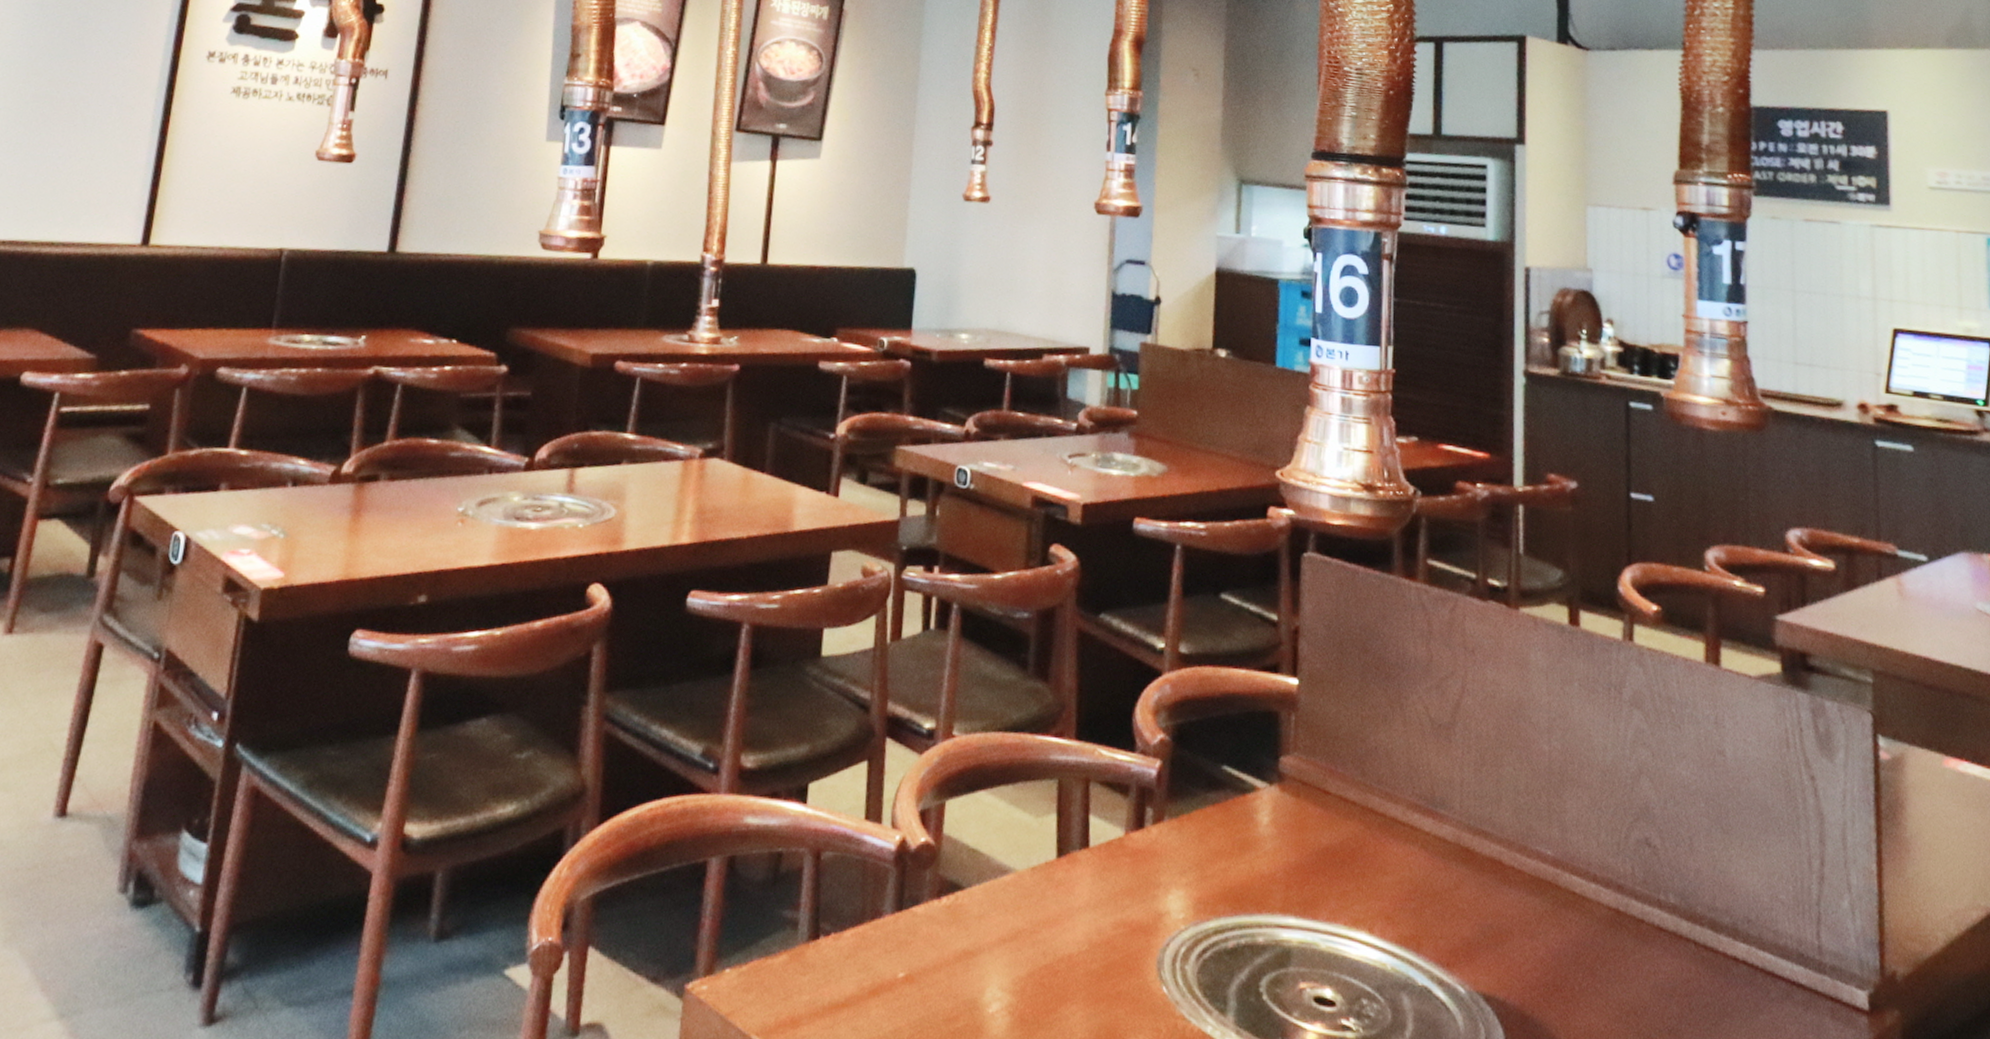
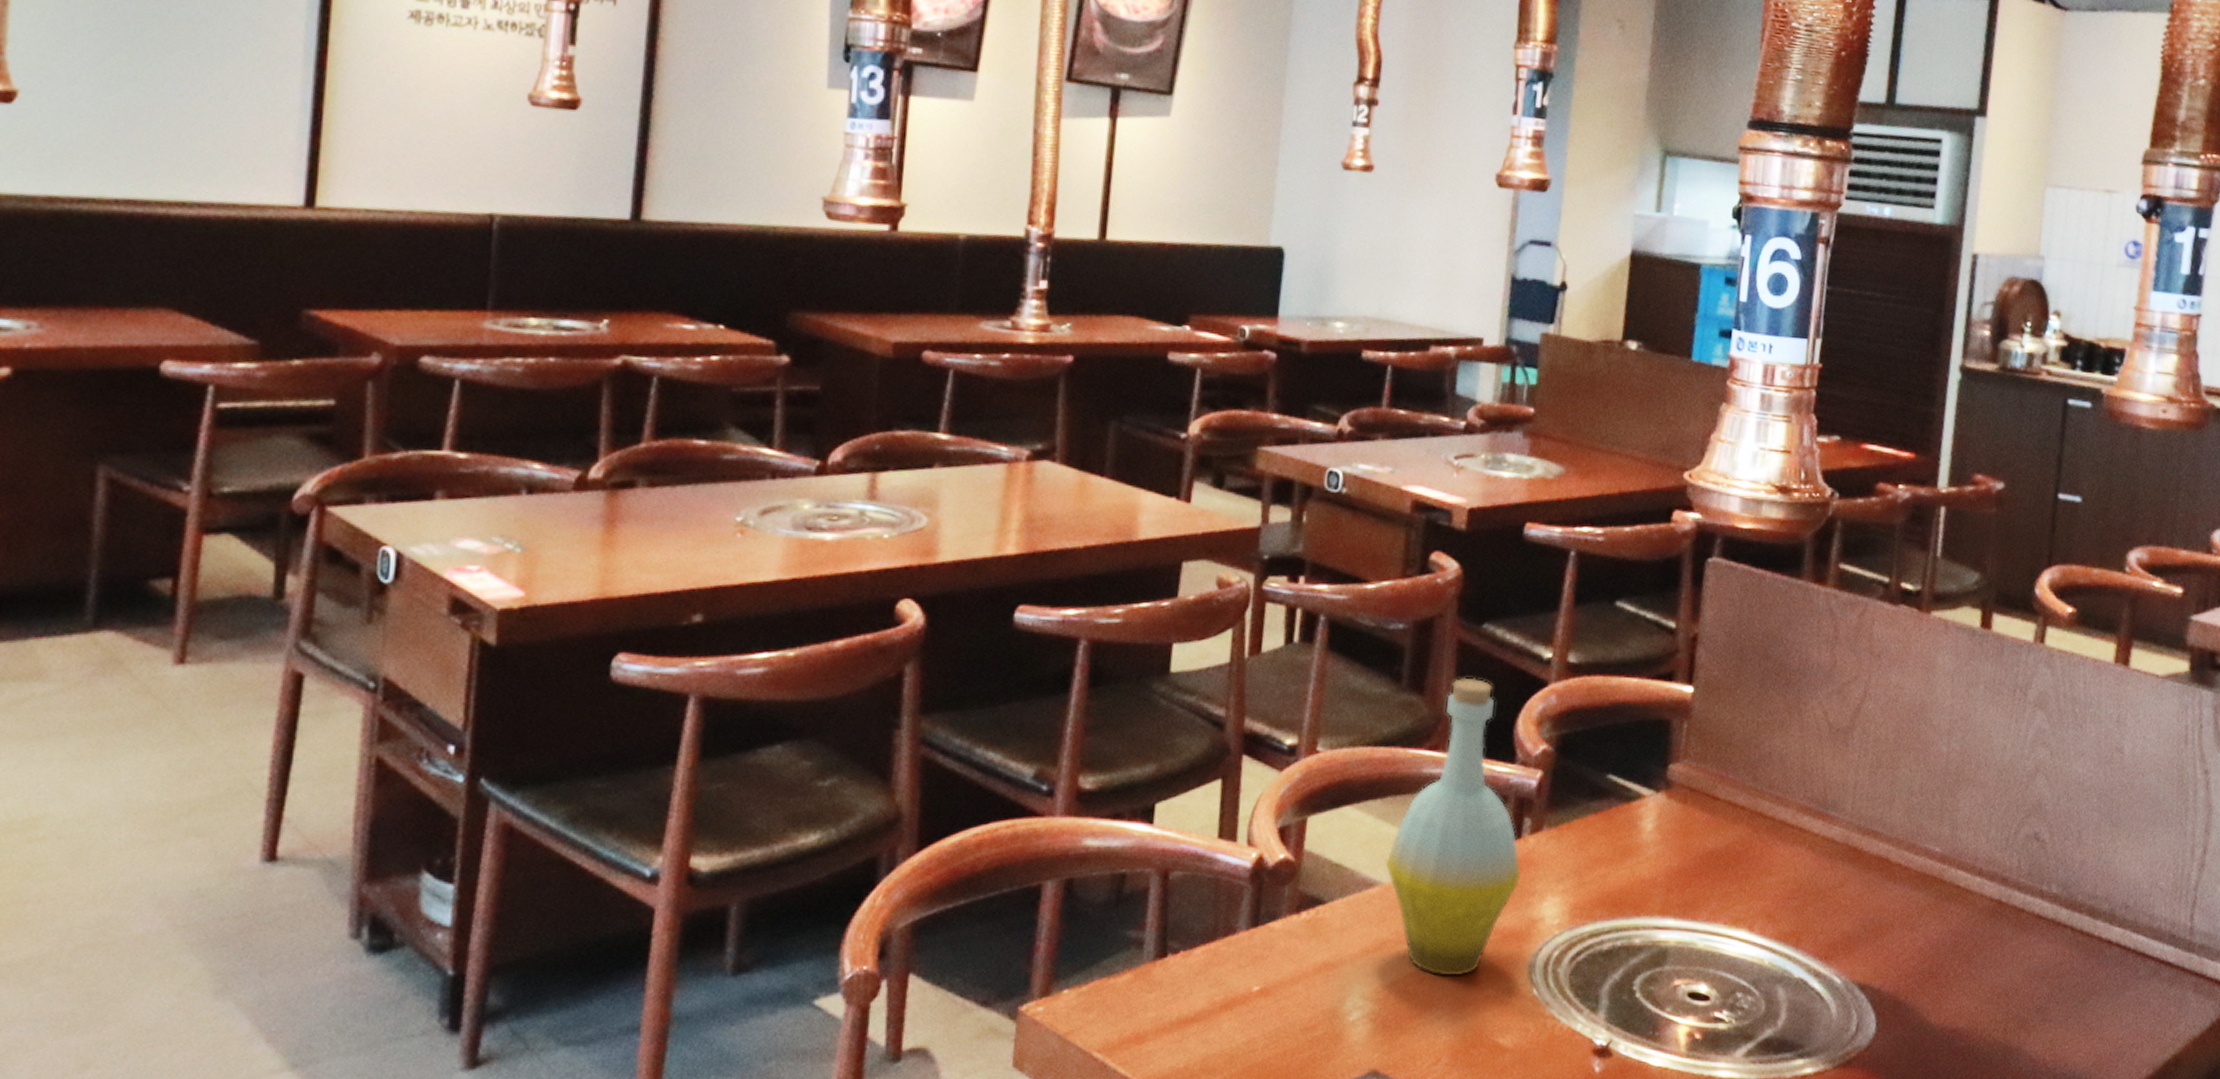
bottle: none [1018,665,1147,970] -> present [1385,677,1522,976]

